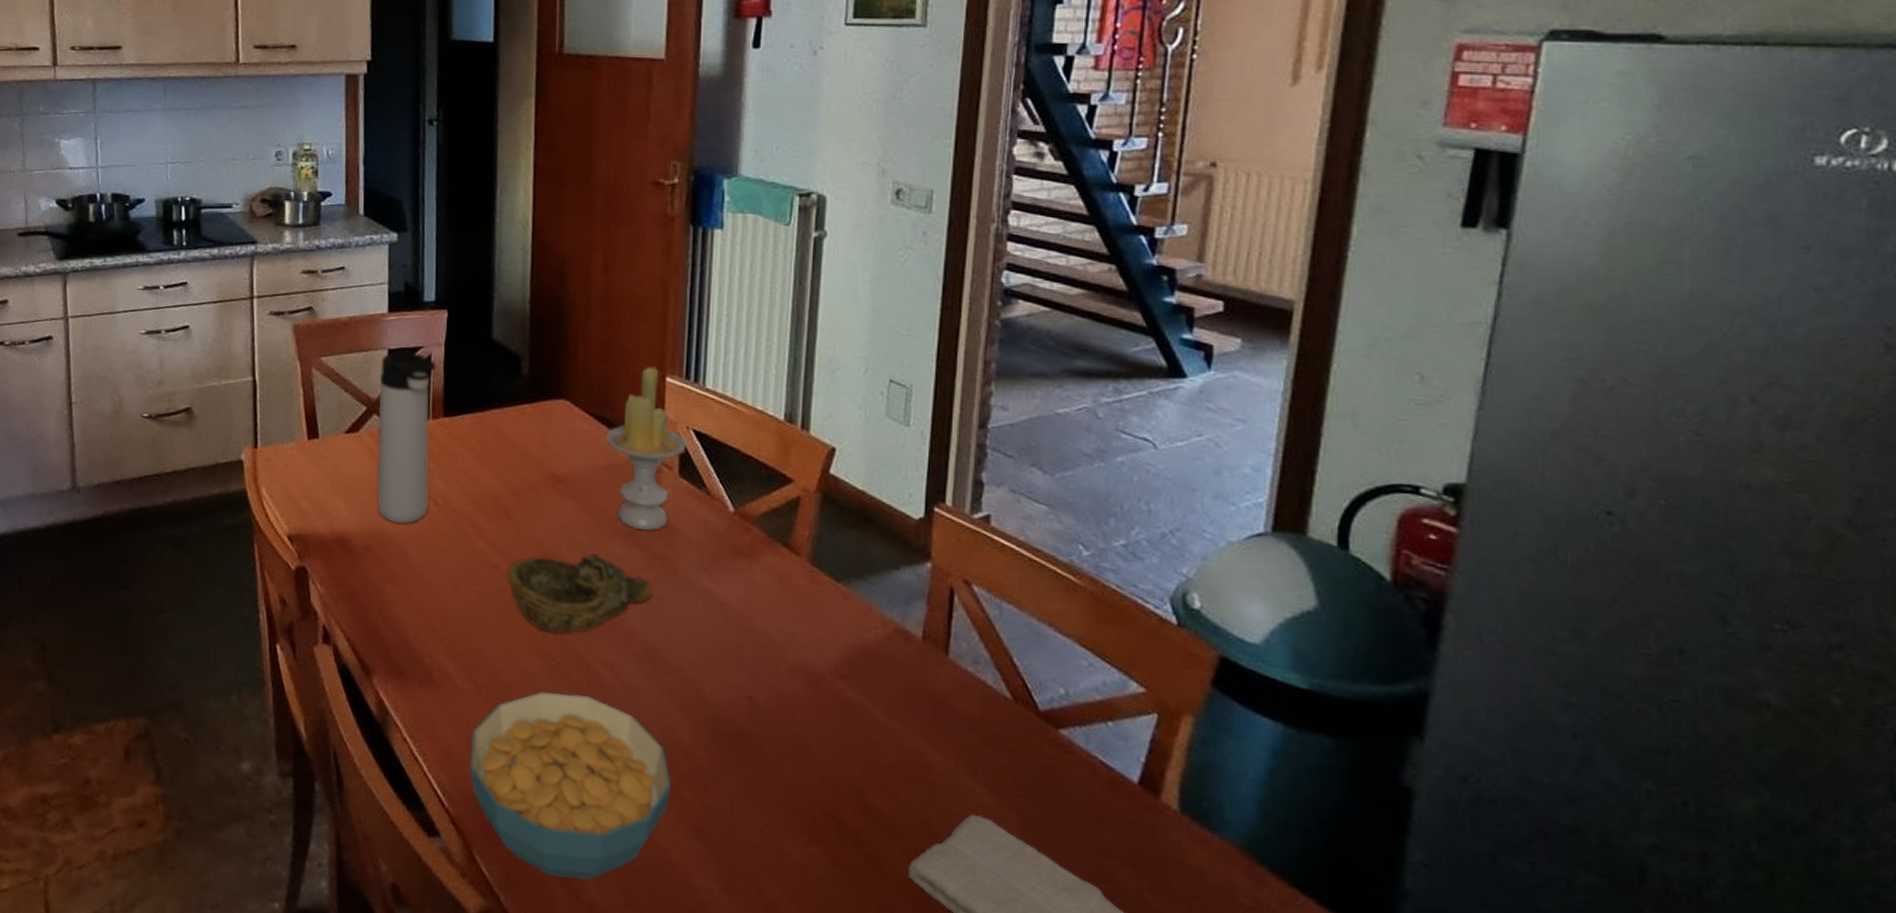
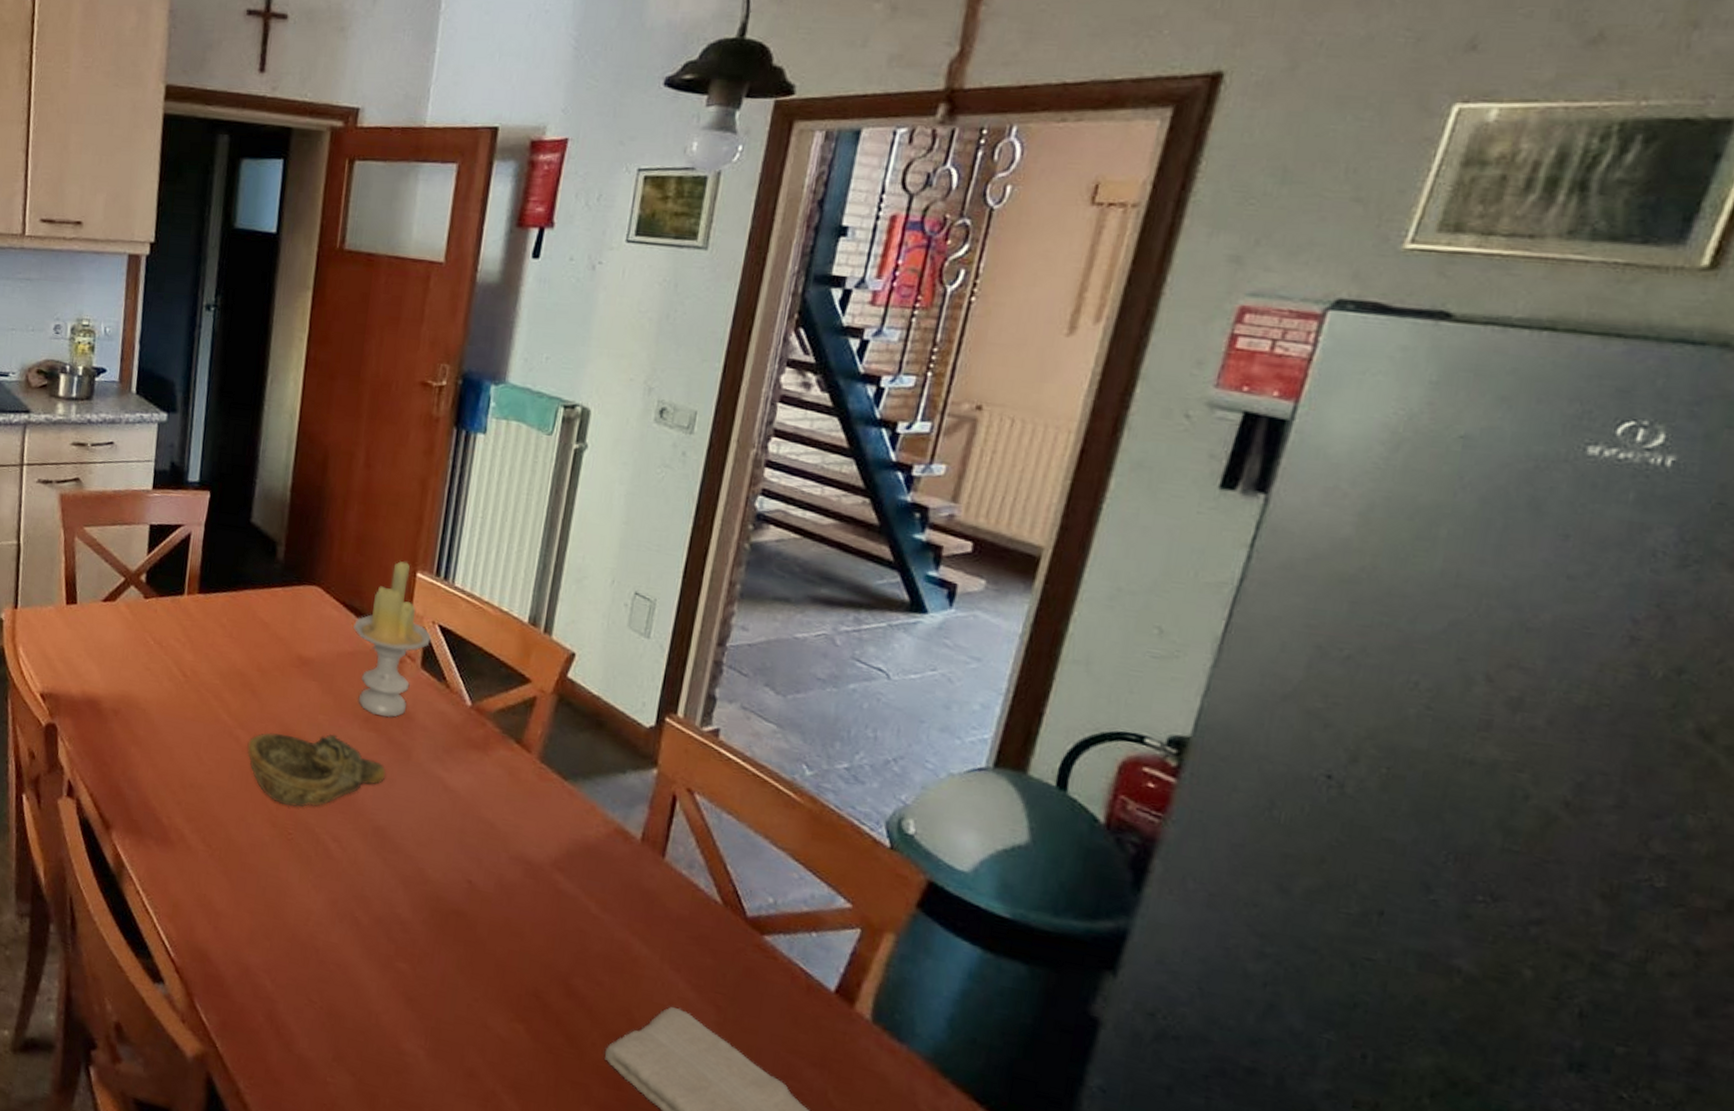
thermos bottle: present [376,346,436,525] -> none [127,523,195,693]
cereal bowl: present [469,691,672,880] -> none [197,858,388,1036]

